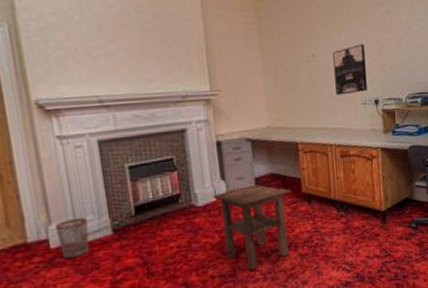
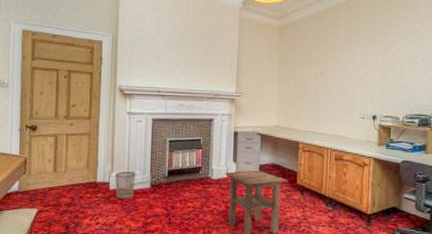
wall art: present [333,44,367,96] -> none [338,67,369,108]

